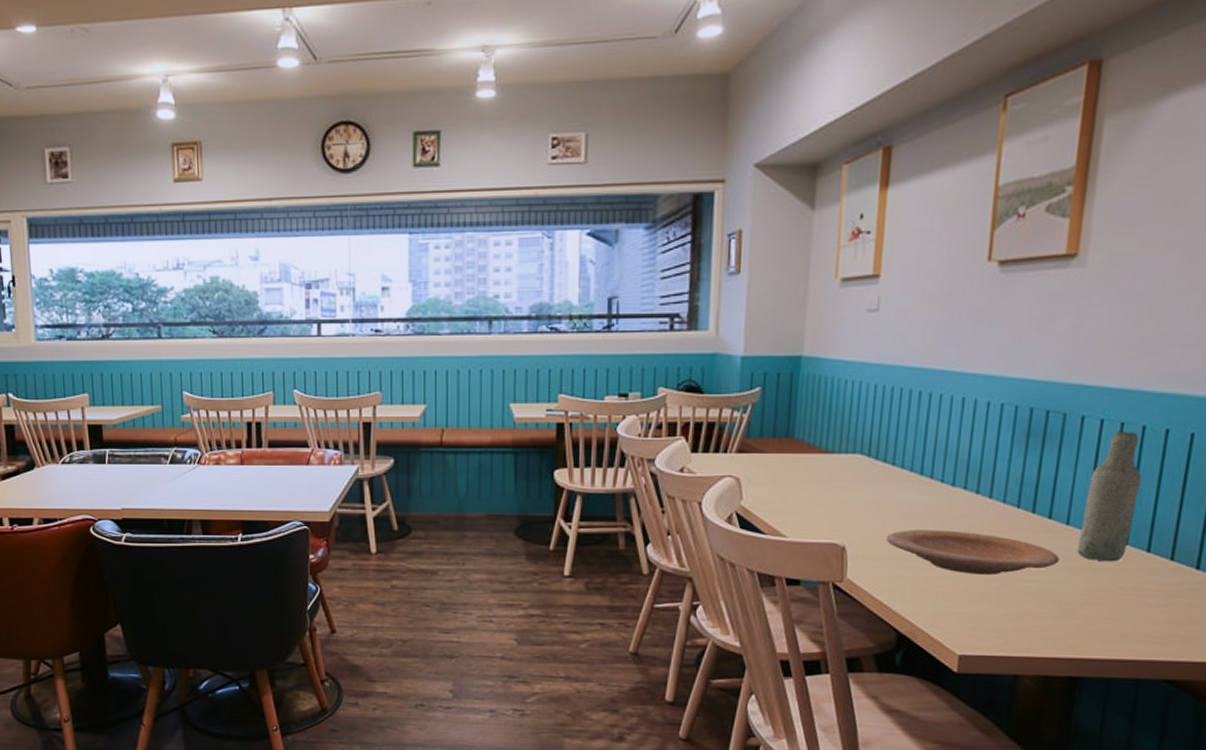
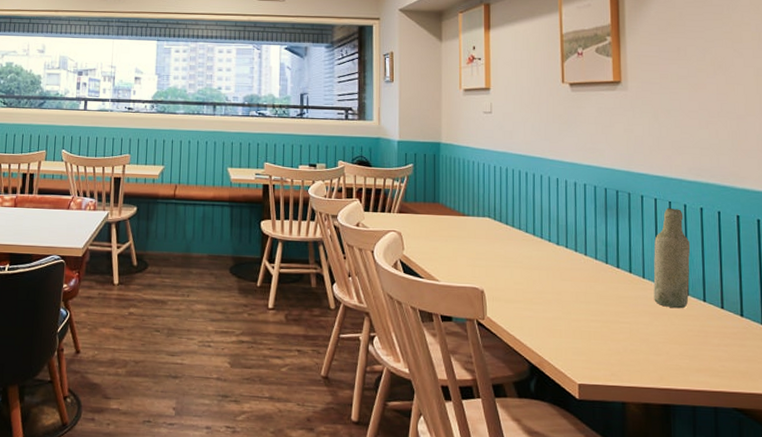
plate: present [886,530,1060,576] -> none [514,278,642,317]

